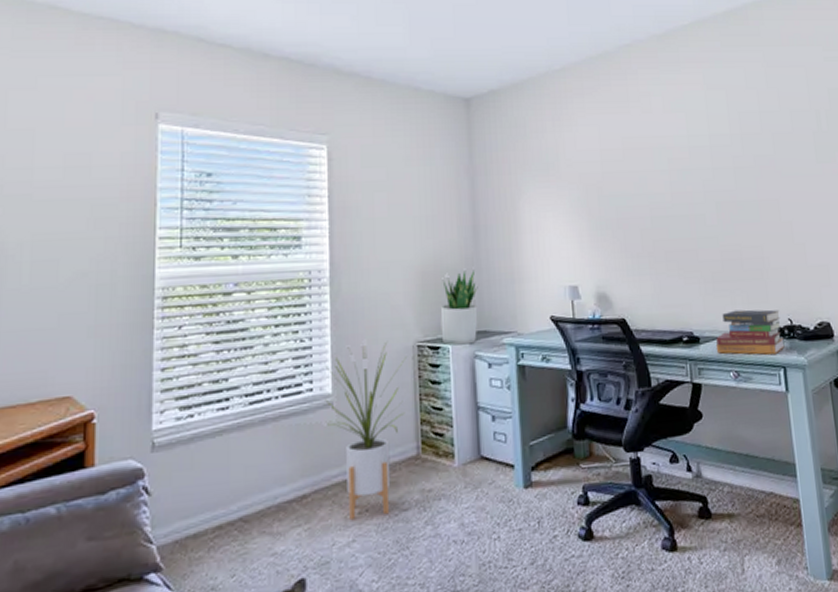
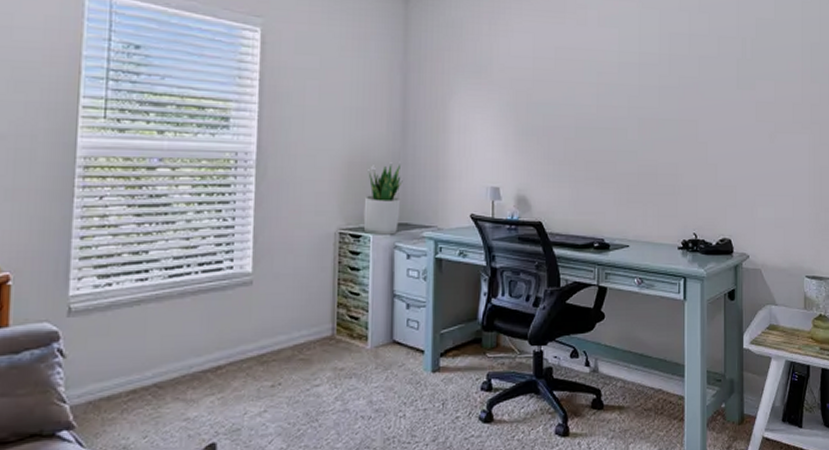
house plant: present [324,342,407,521] -> none [244,227,328,393]
books: present [715,309,785,355] -> none [624,222,687,266]

